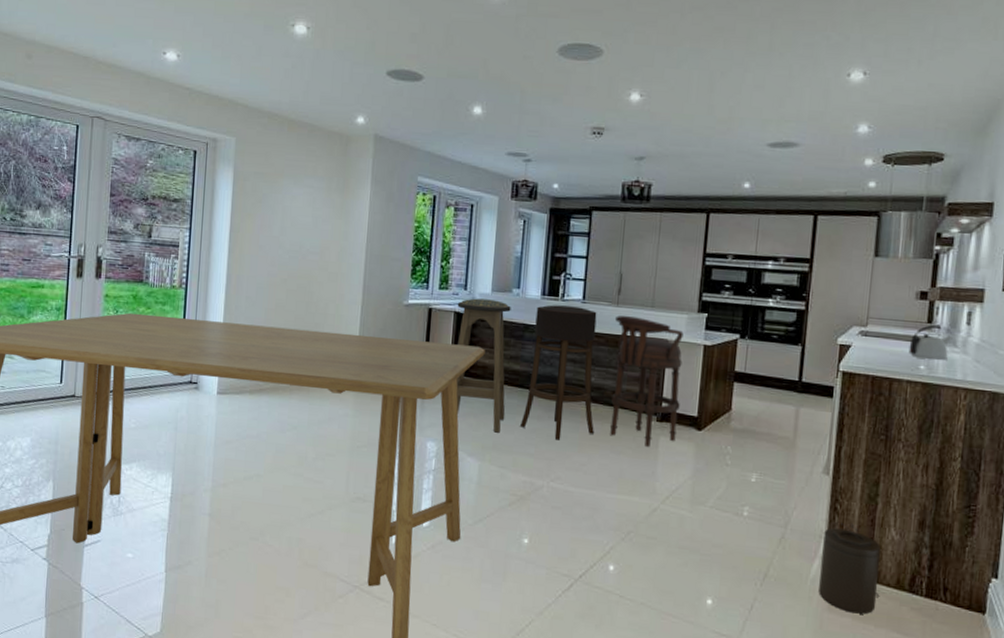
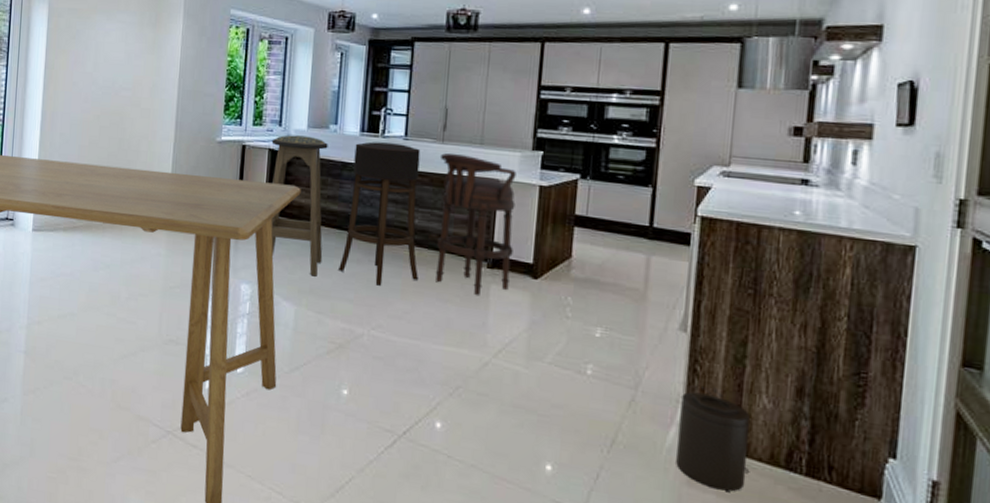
kettle: present [908,324,953,362] -> none [780,164,835,207]

